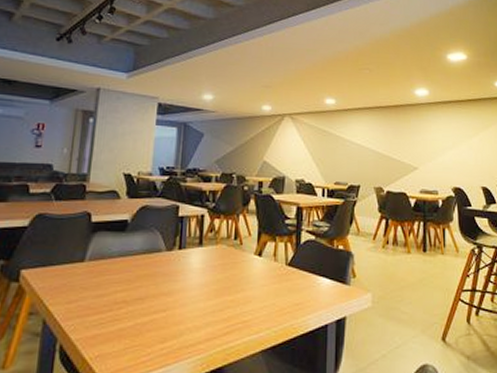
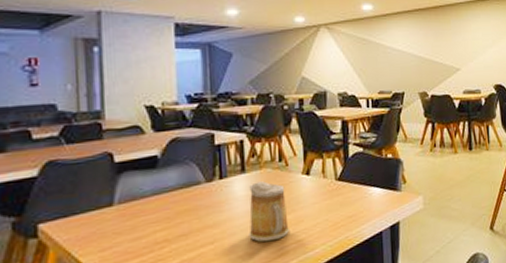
mug: none [198,257,238,318] -> present [249,181,291,243]

